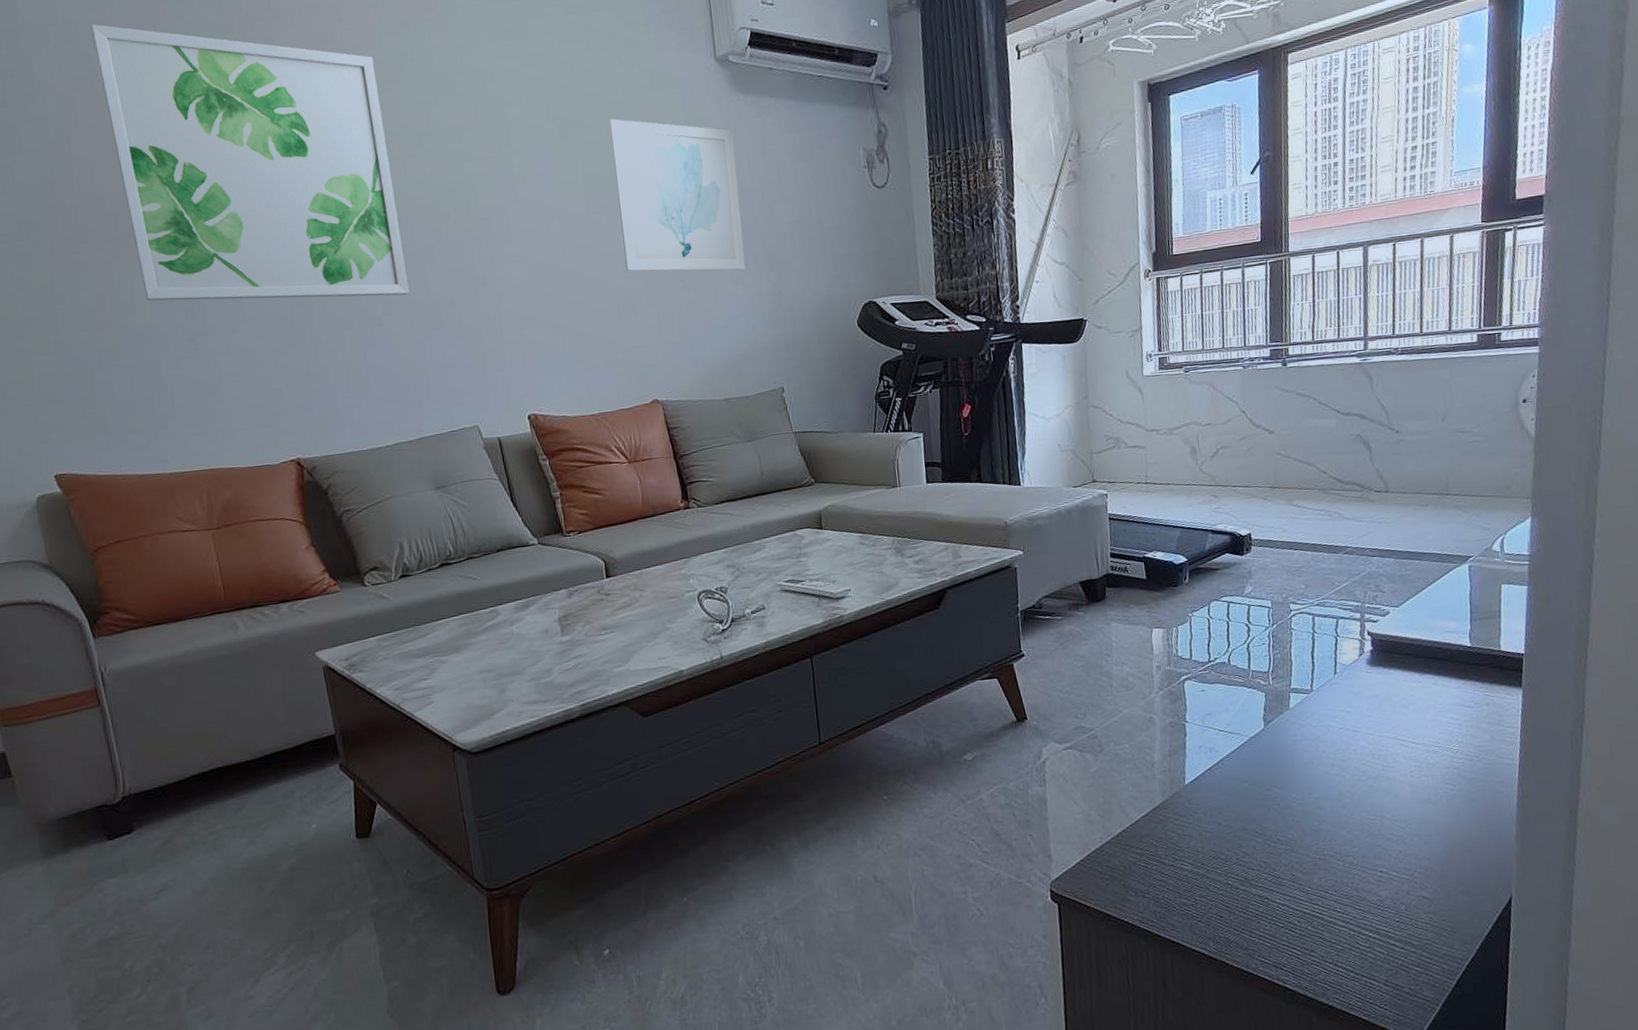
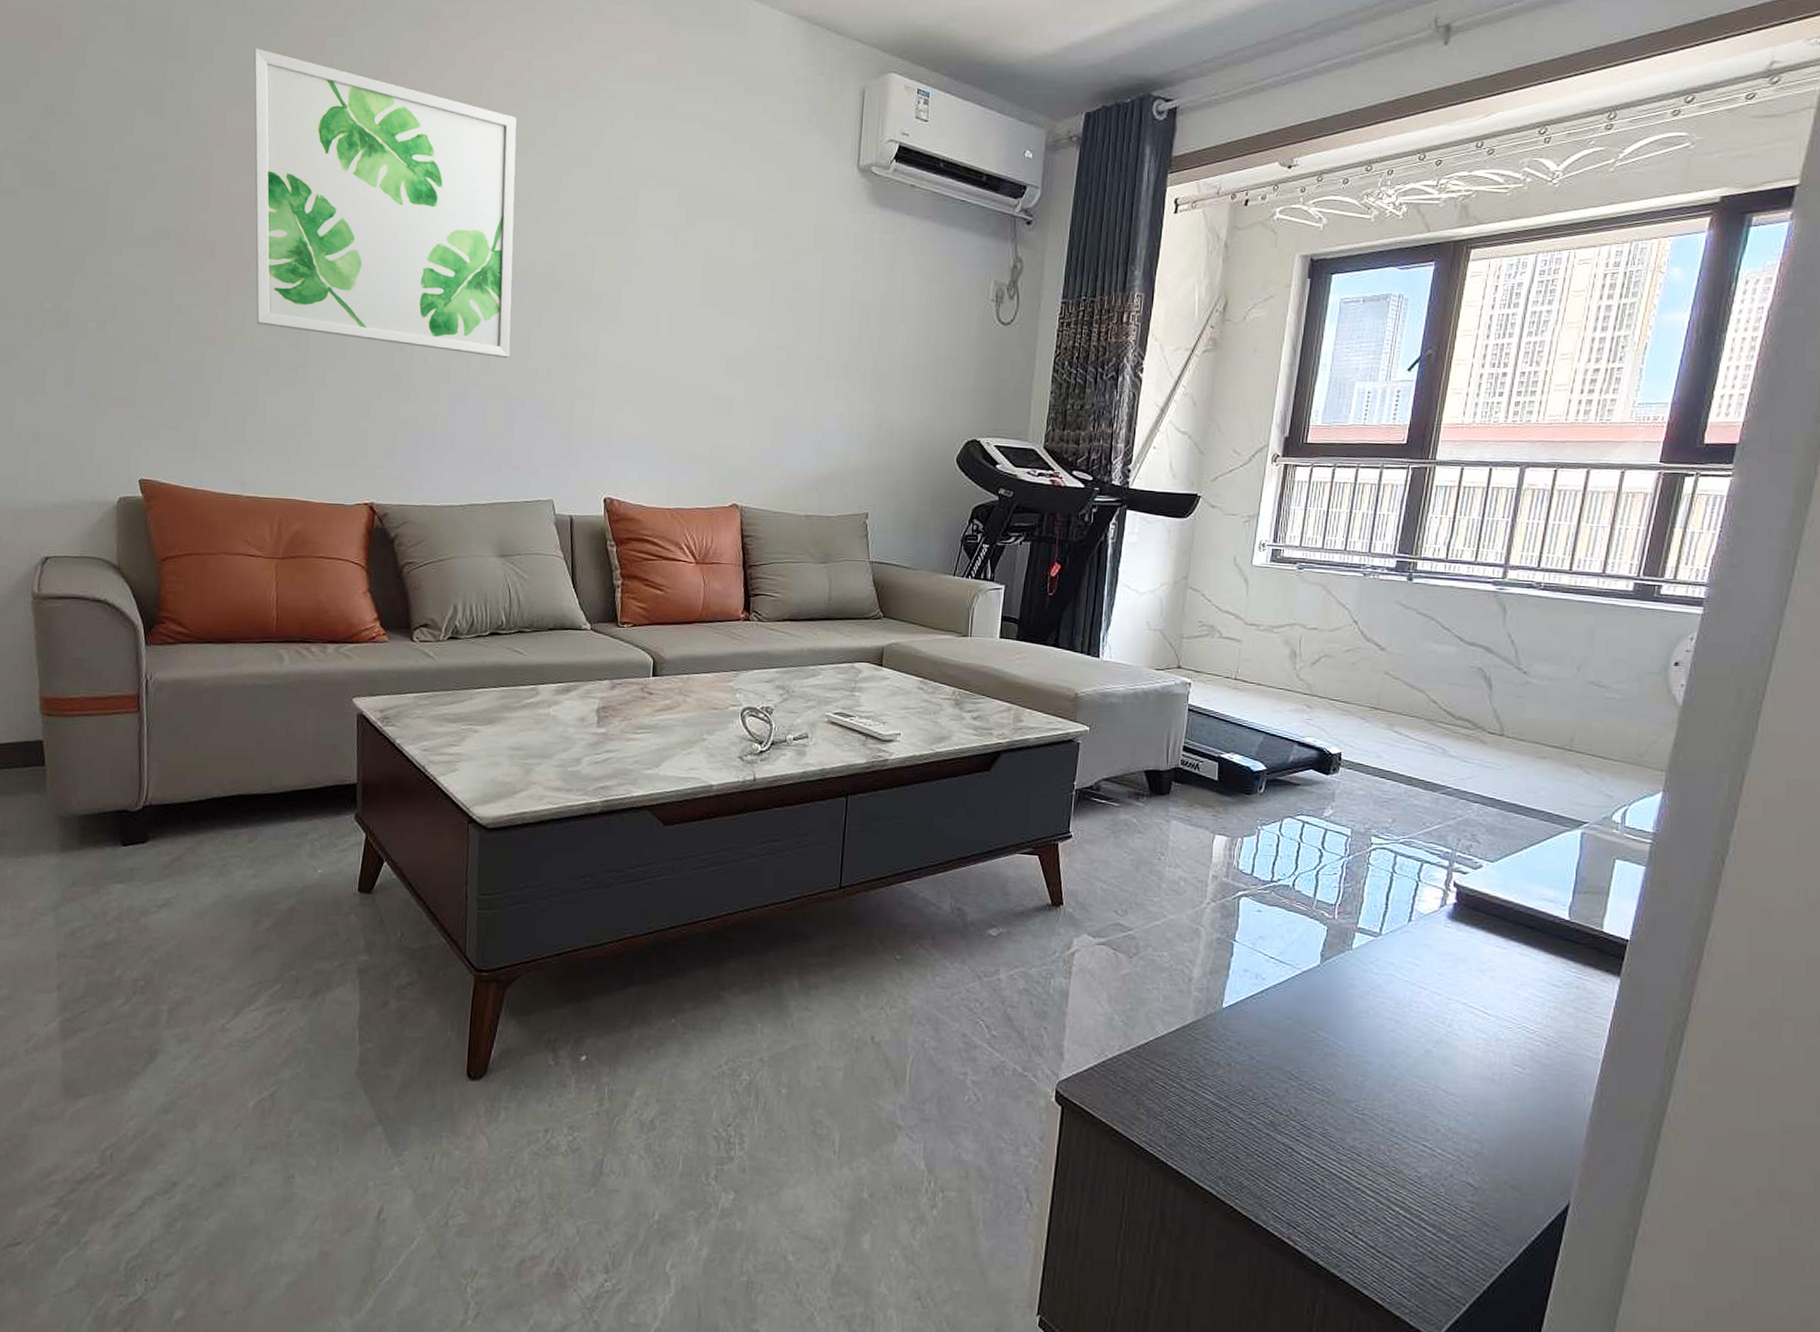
wall art: present [609,119,745,272] -> none [729,214,863,387]

